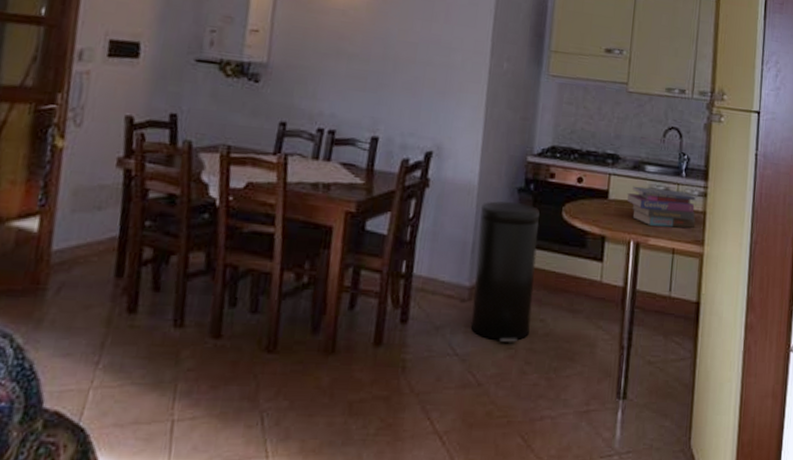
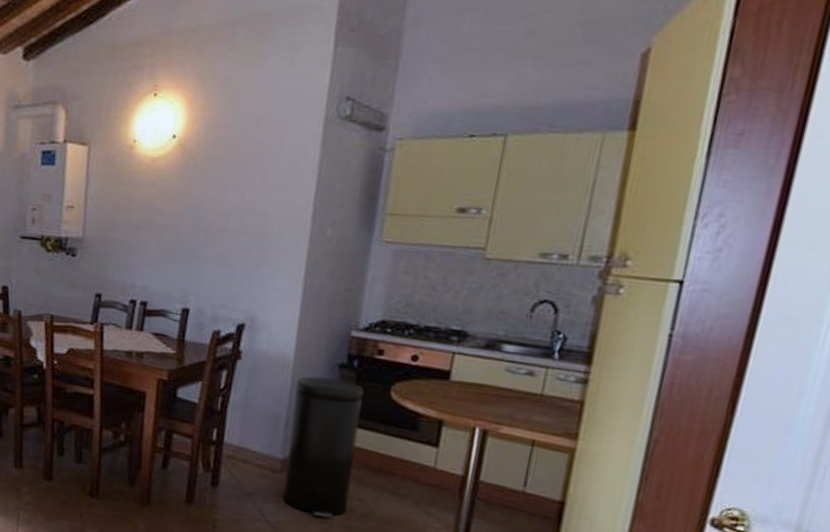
books: present [626,186,696,228] -> none [473,367,571,419]

